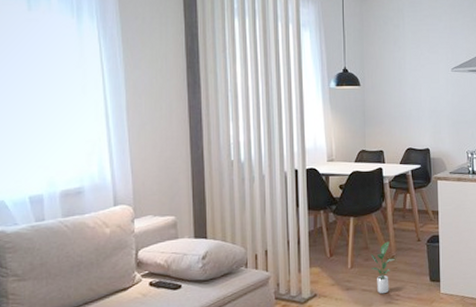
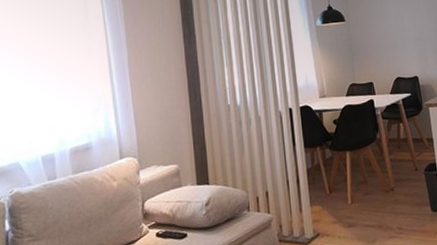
potted plant: present [370,241,395,294] -> none [369,173,394,229]

